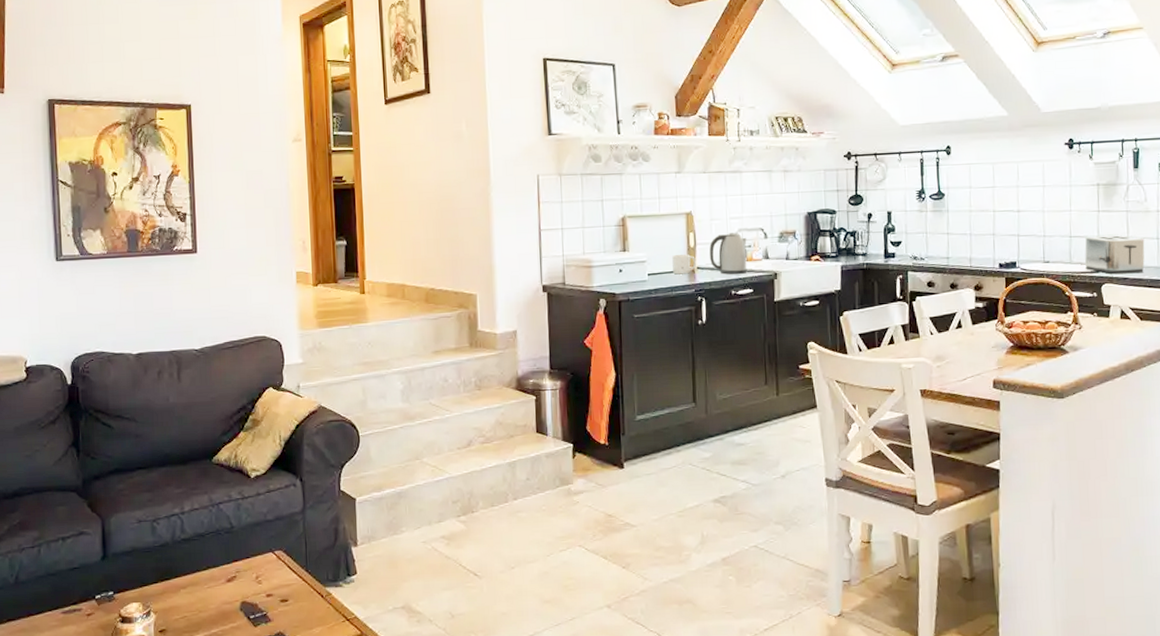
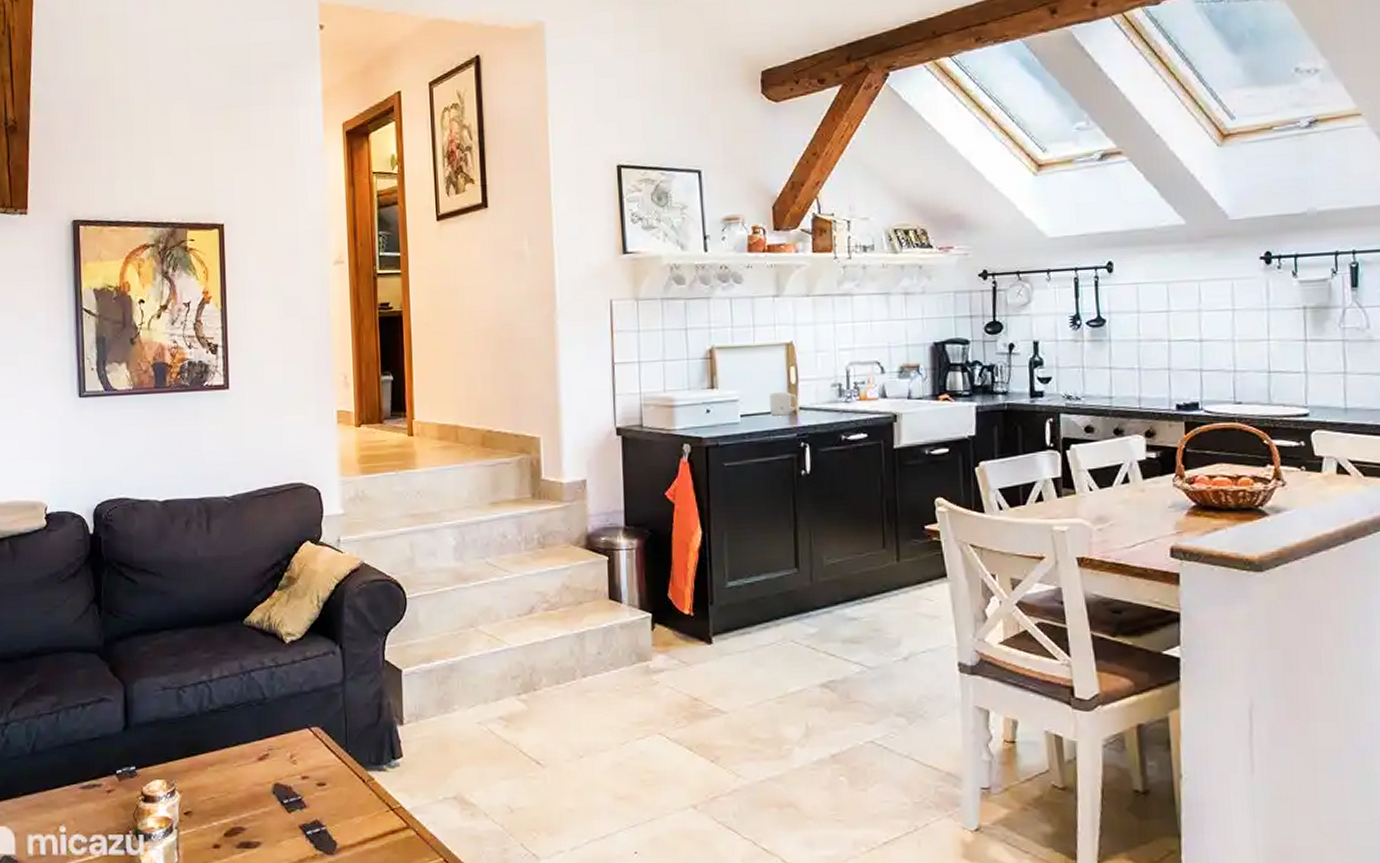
kettle: present [709,233,747,275] -> none [814,367,861,417]
toaster: present [1084,234,1145,275] -> none [1288,369,1368,419]

